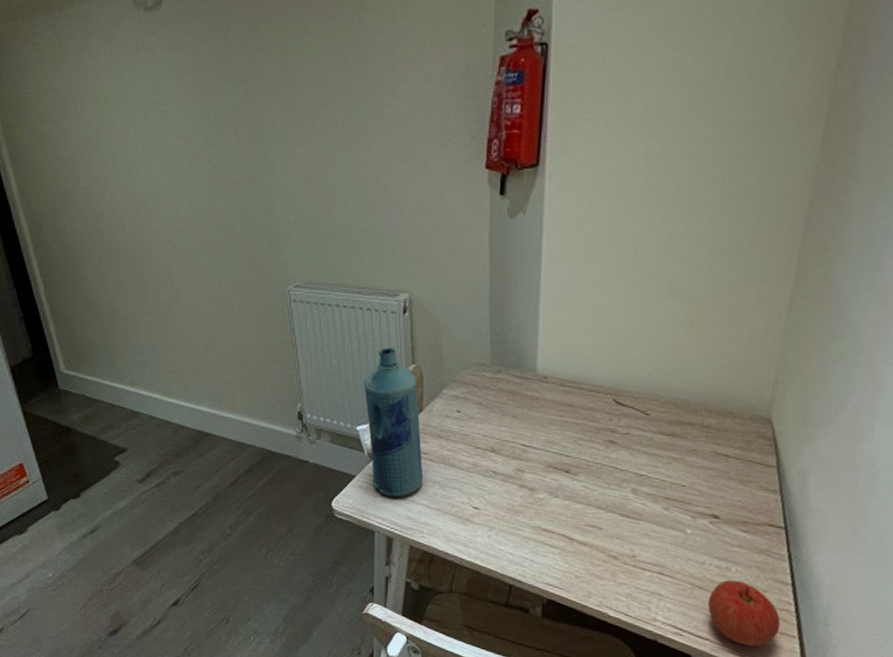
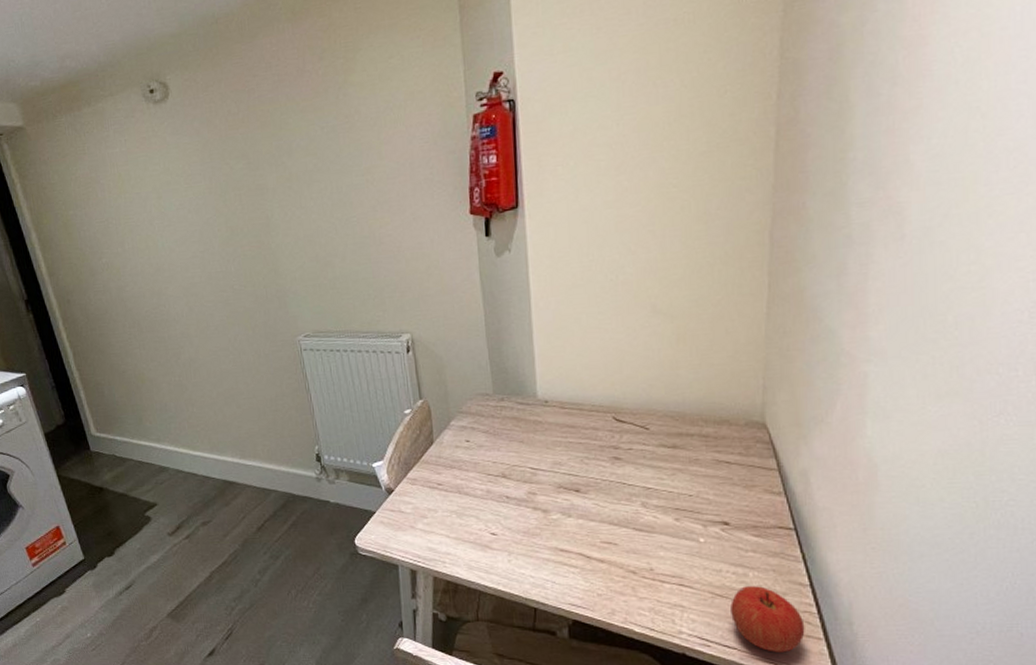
bottle: present [364,347,424,497] -> none [375,385,441,530]

